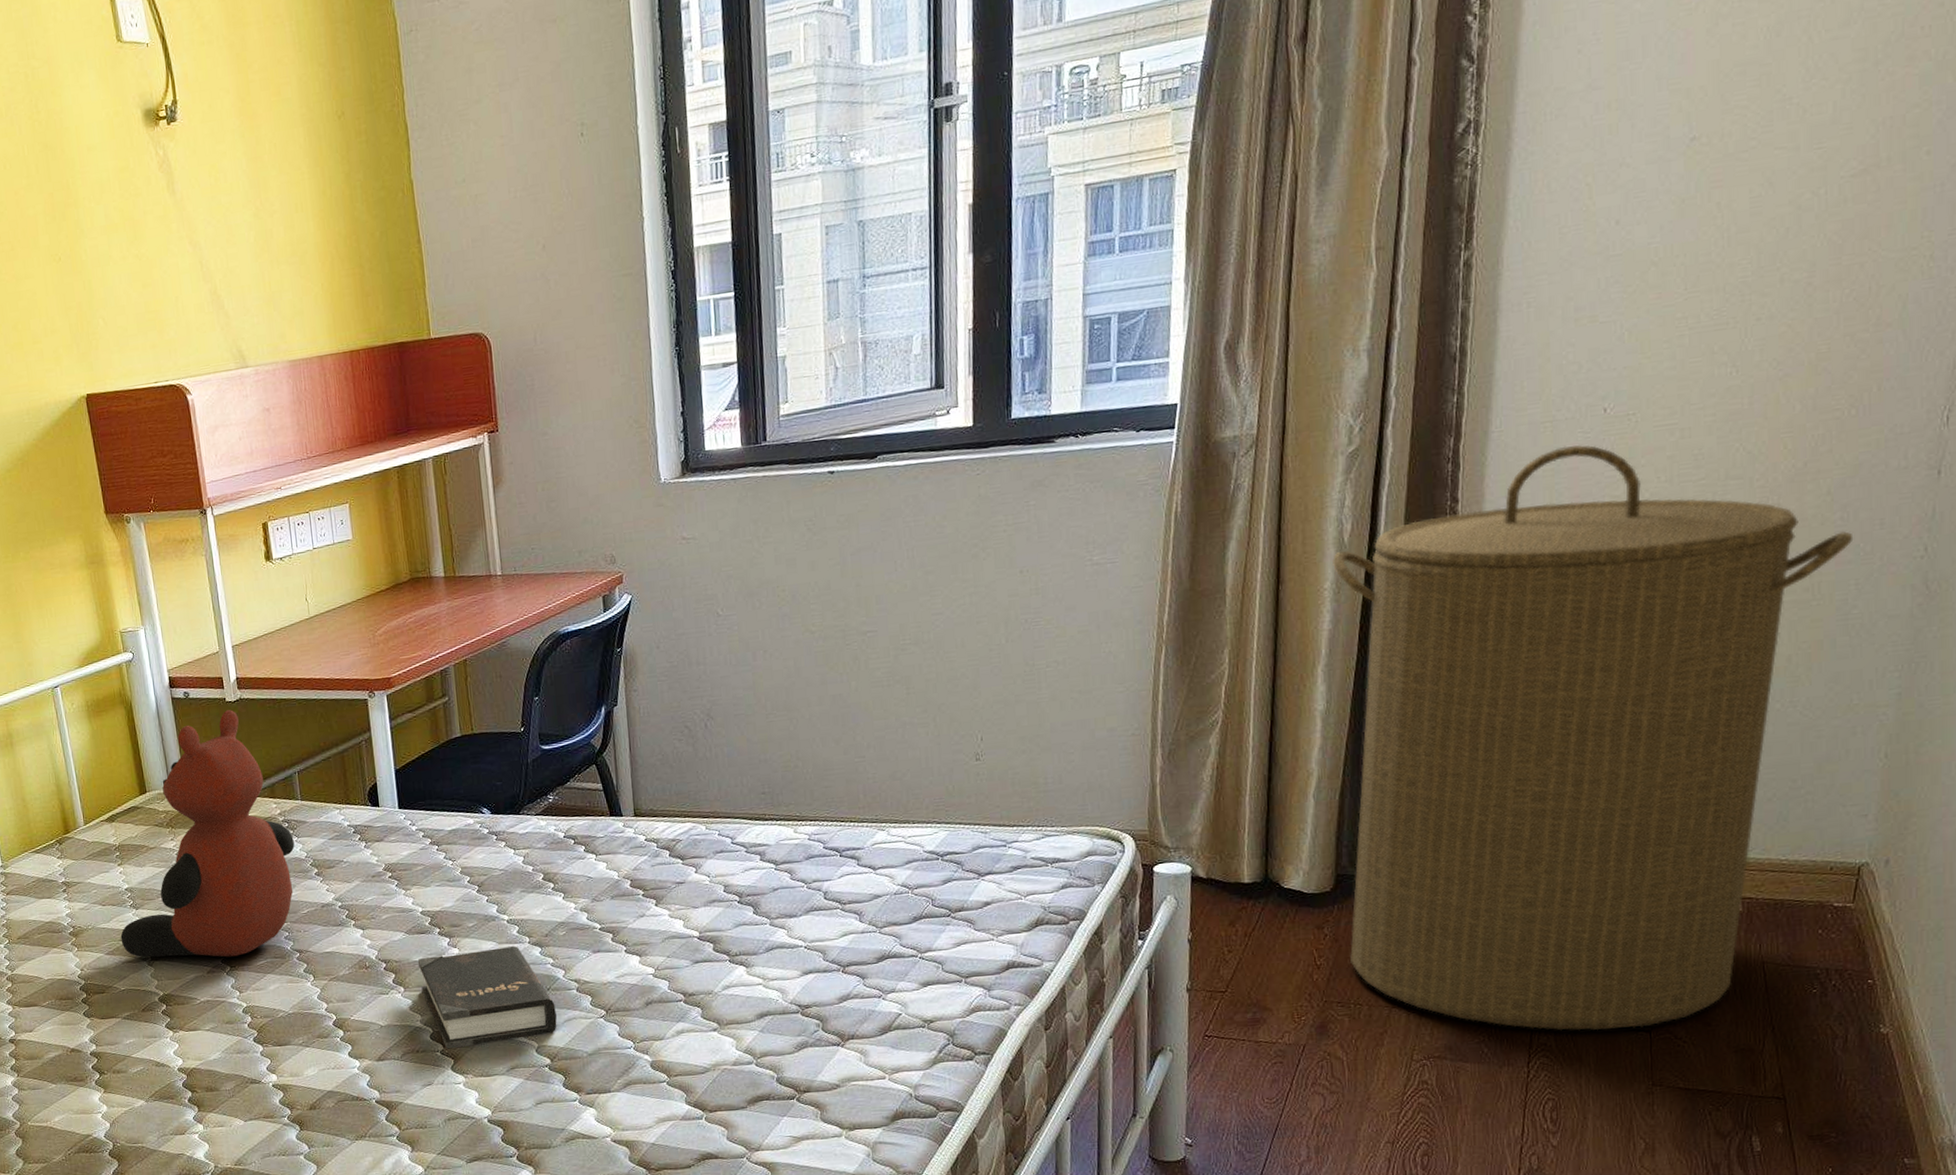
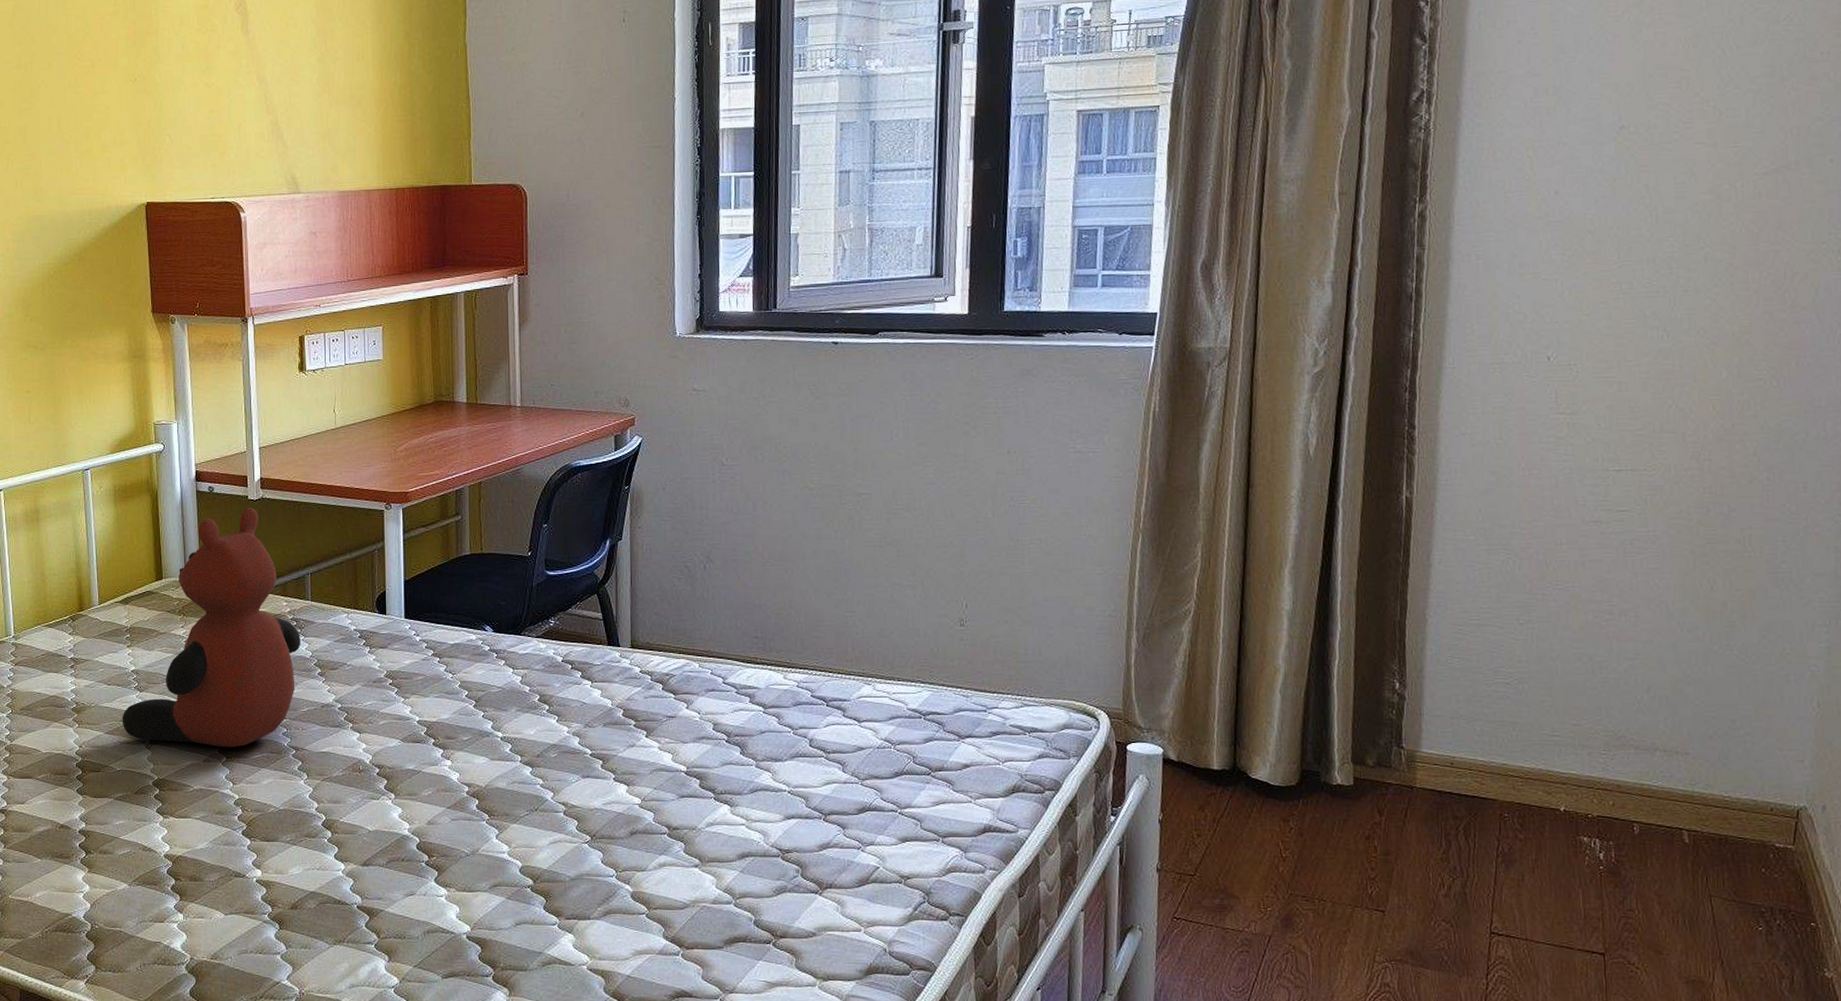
hardback book: present [418,945,557,1049] -> none [411,763,542,861]
laundry hamper: present [1331,445,1854,1031] -> none [1298,387,1780,949]

